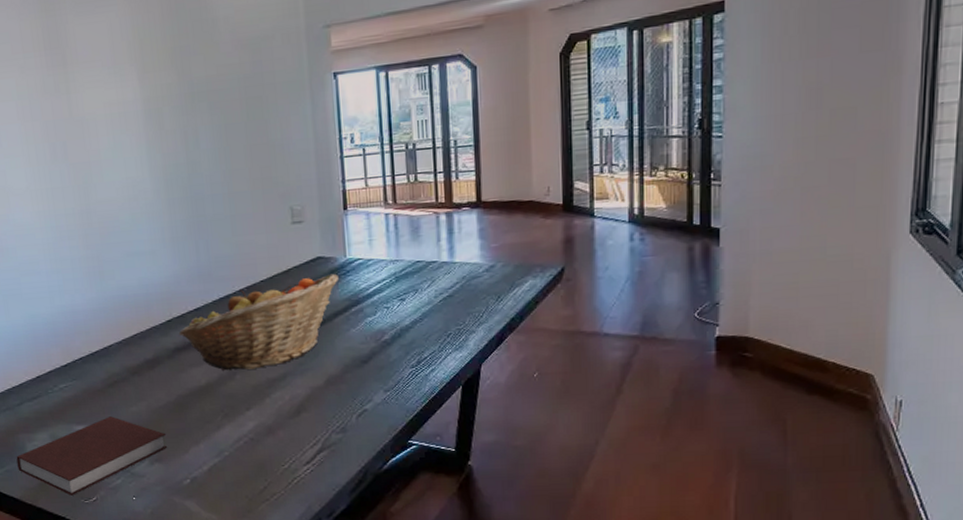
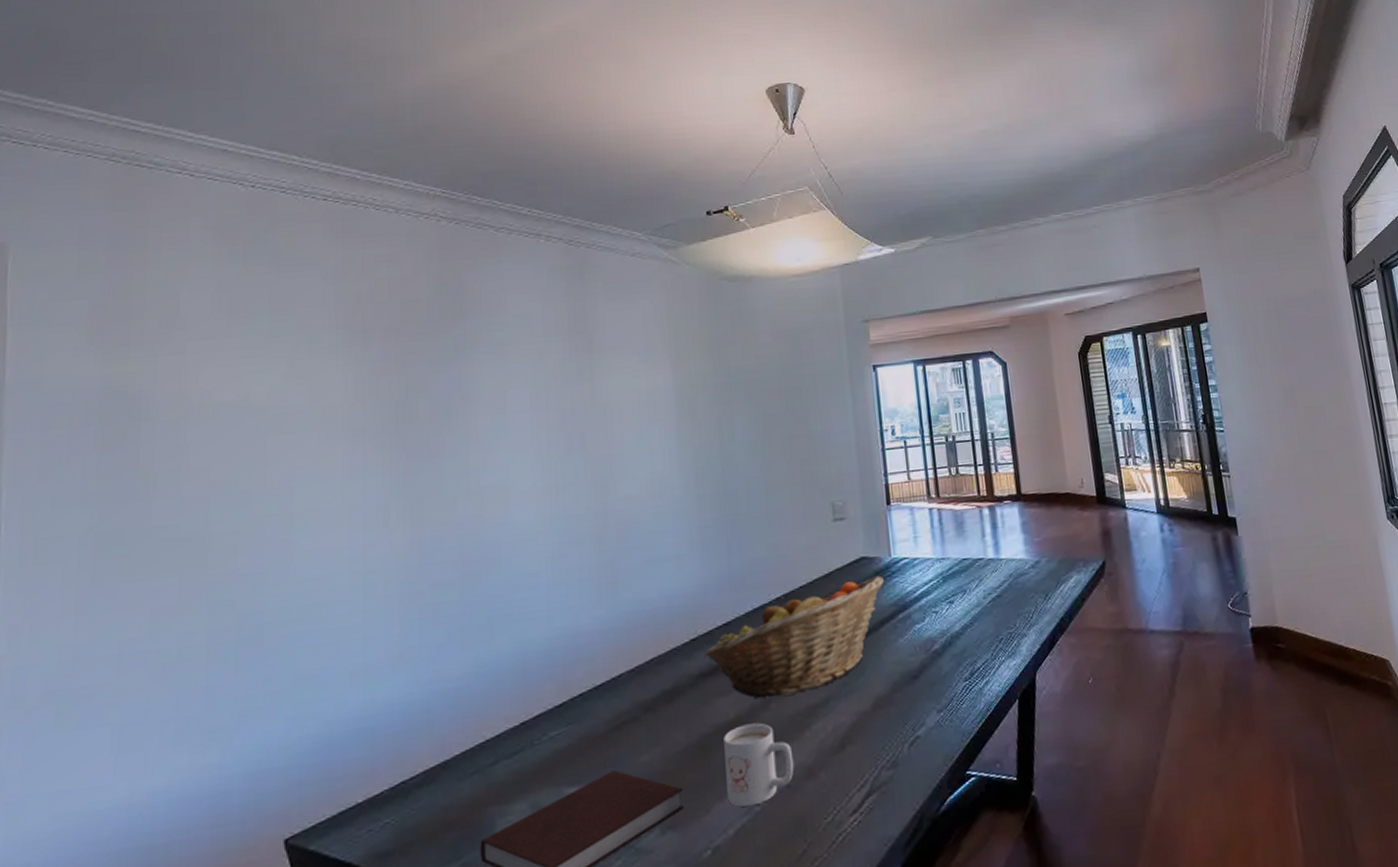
mug: none [197,389,257,452] -> present [724,723,794,807]

